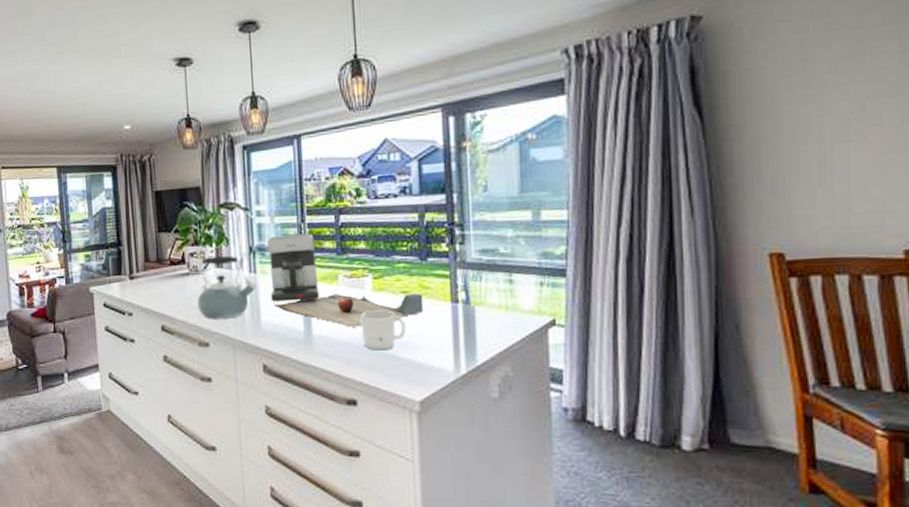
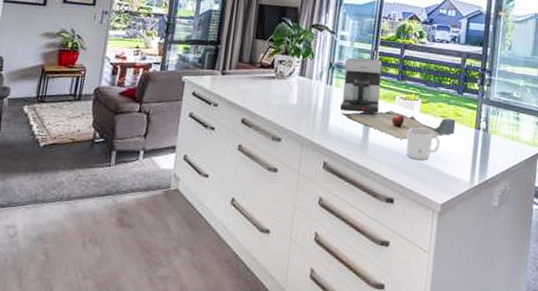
kettle: present [197,256,257,319] -> none [277,66,330,120]

